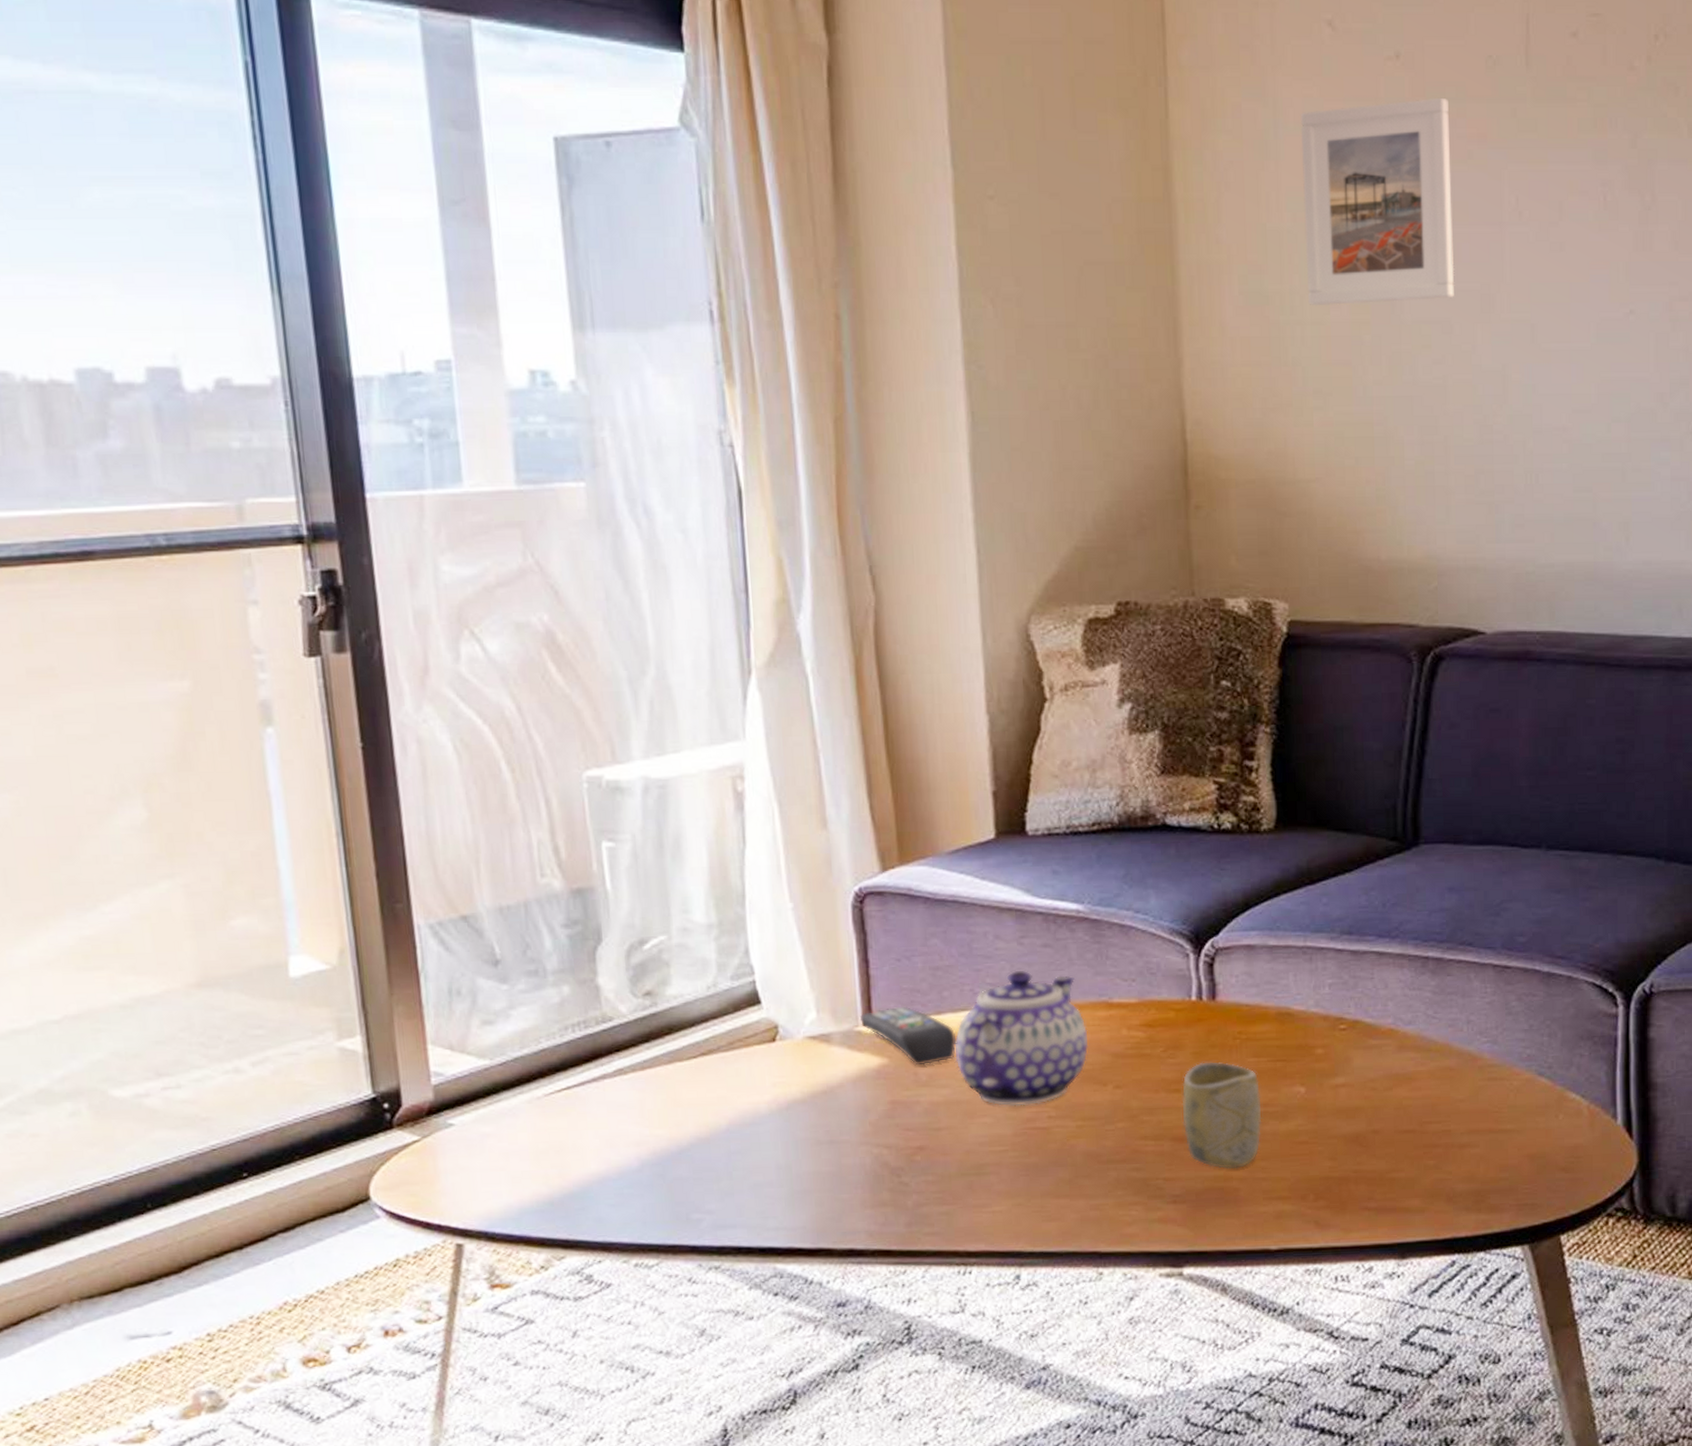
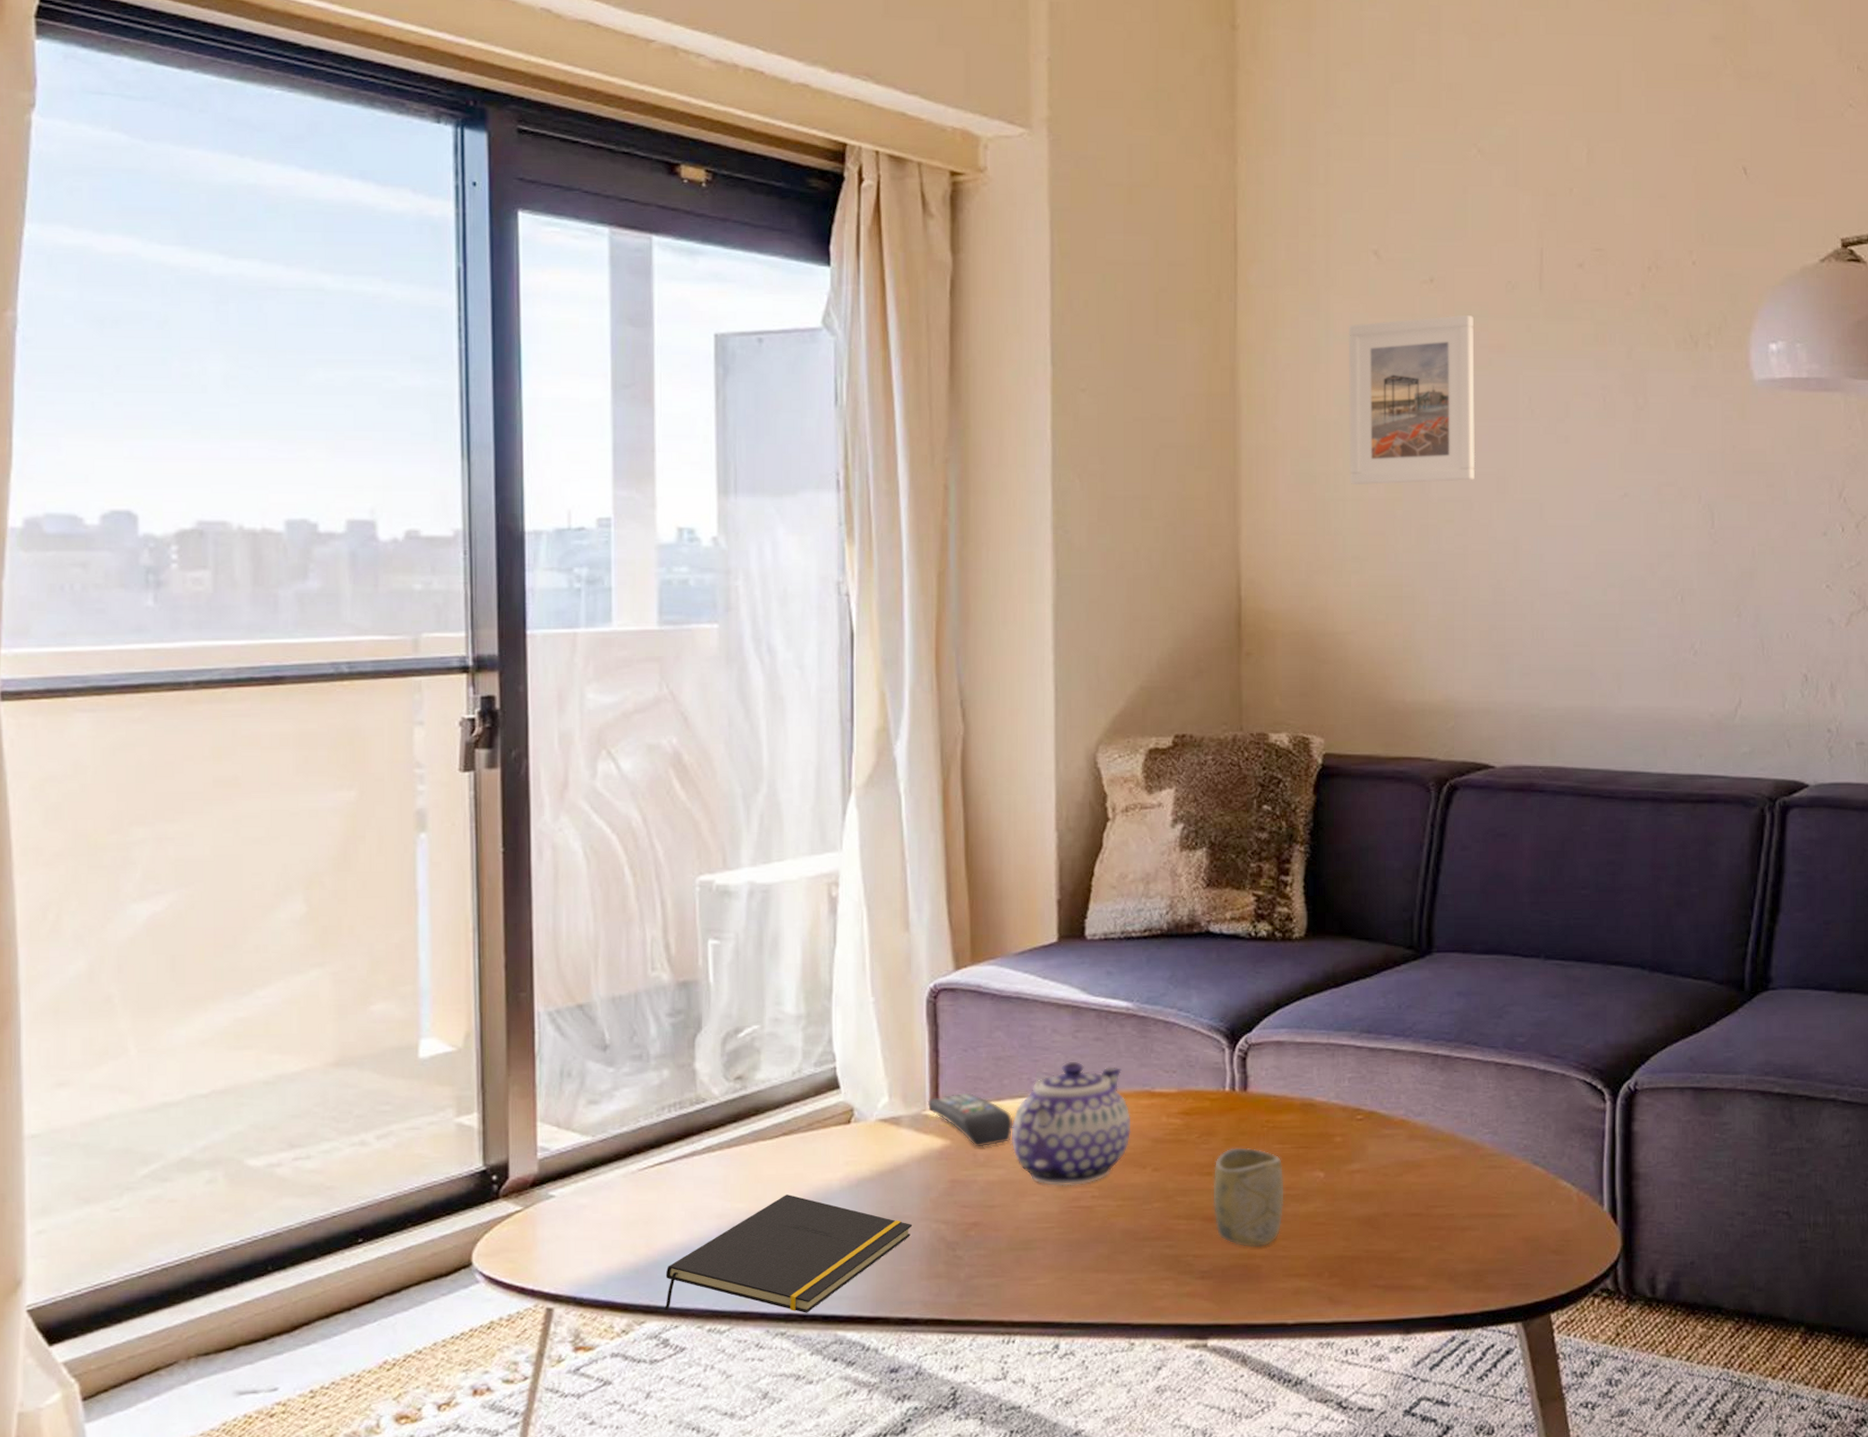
notepad: none [583,1119,852,1246] -> present [664,1194,913,1313]

